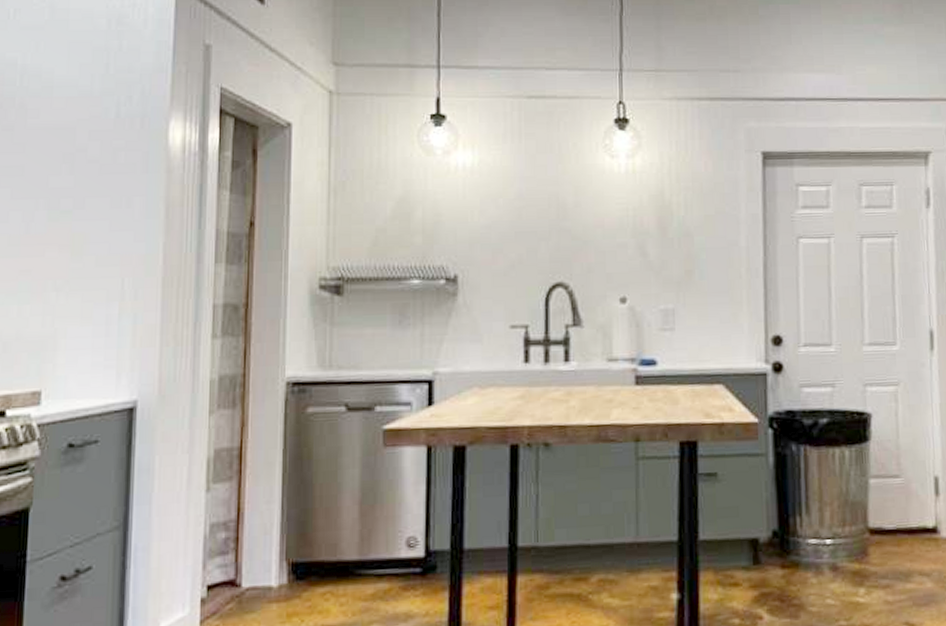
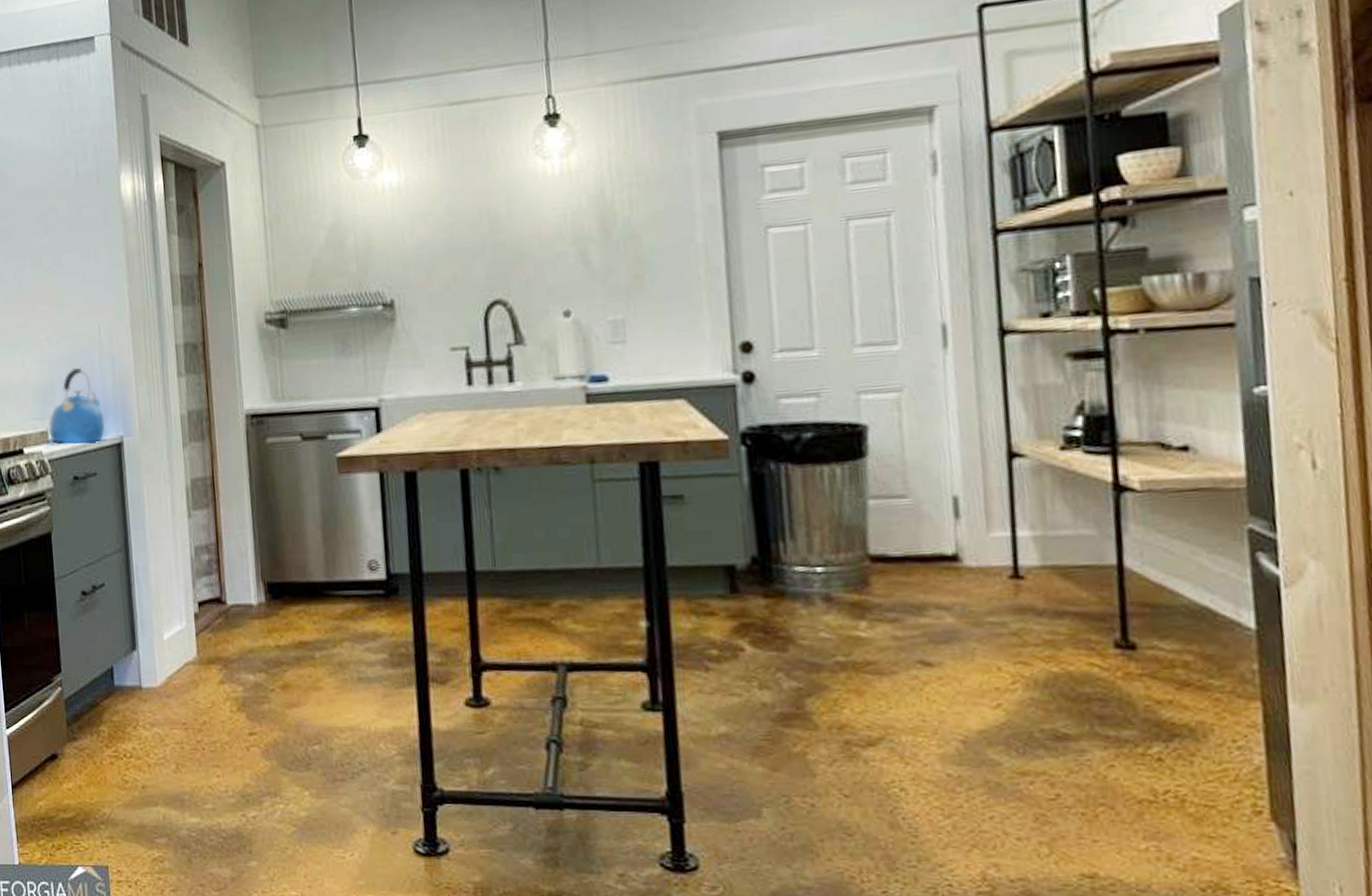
kettle: none [42,322,117,408] -> present [48,367,106,445]

